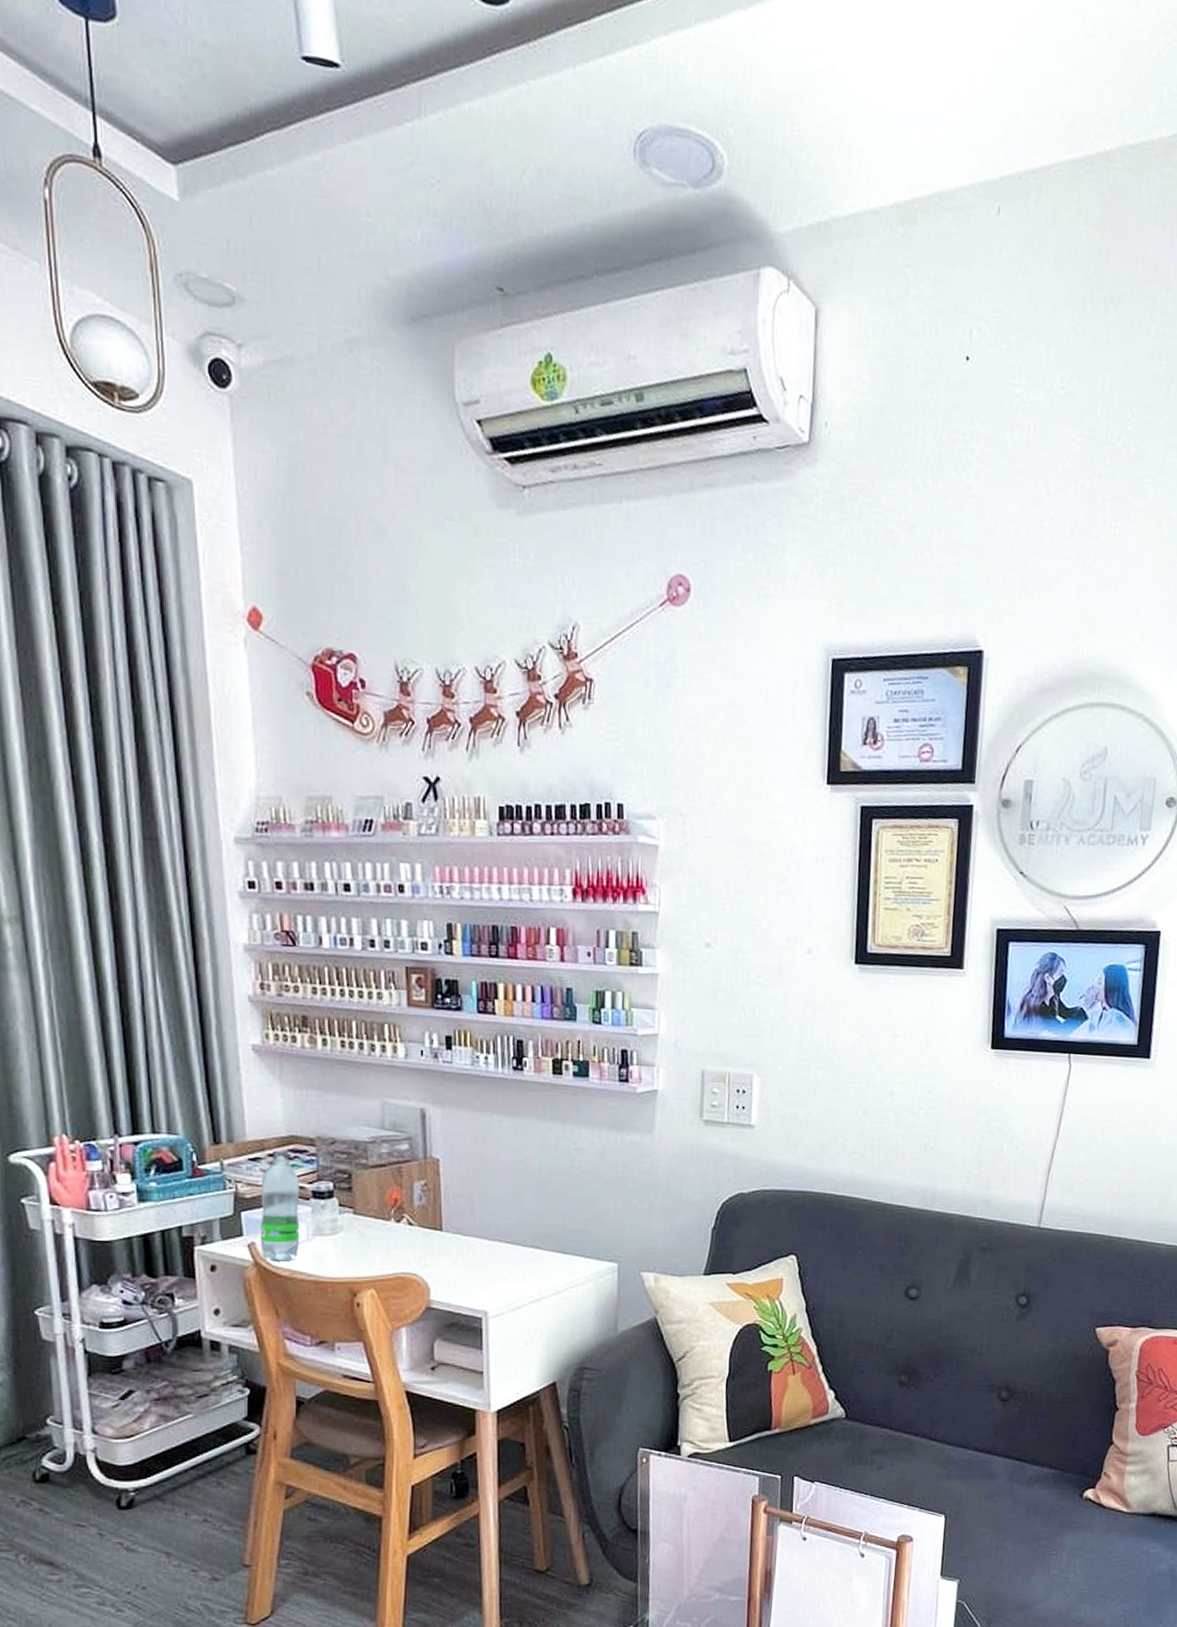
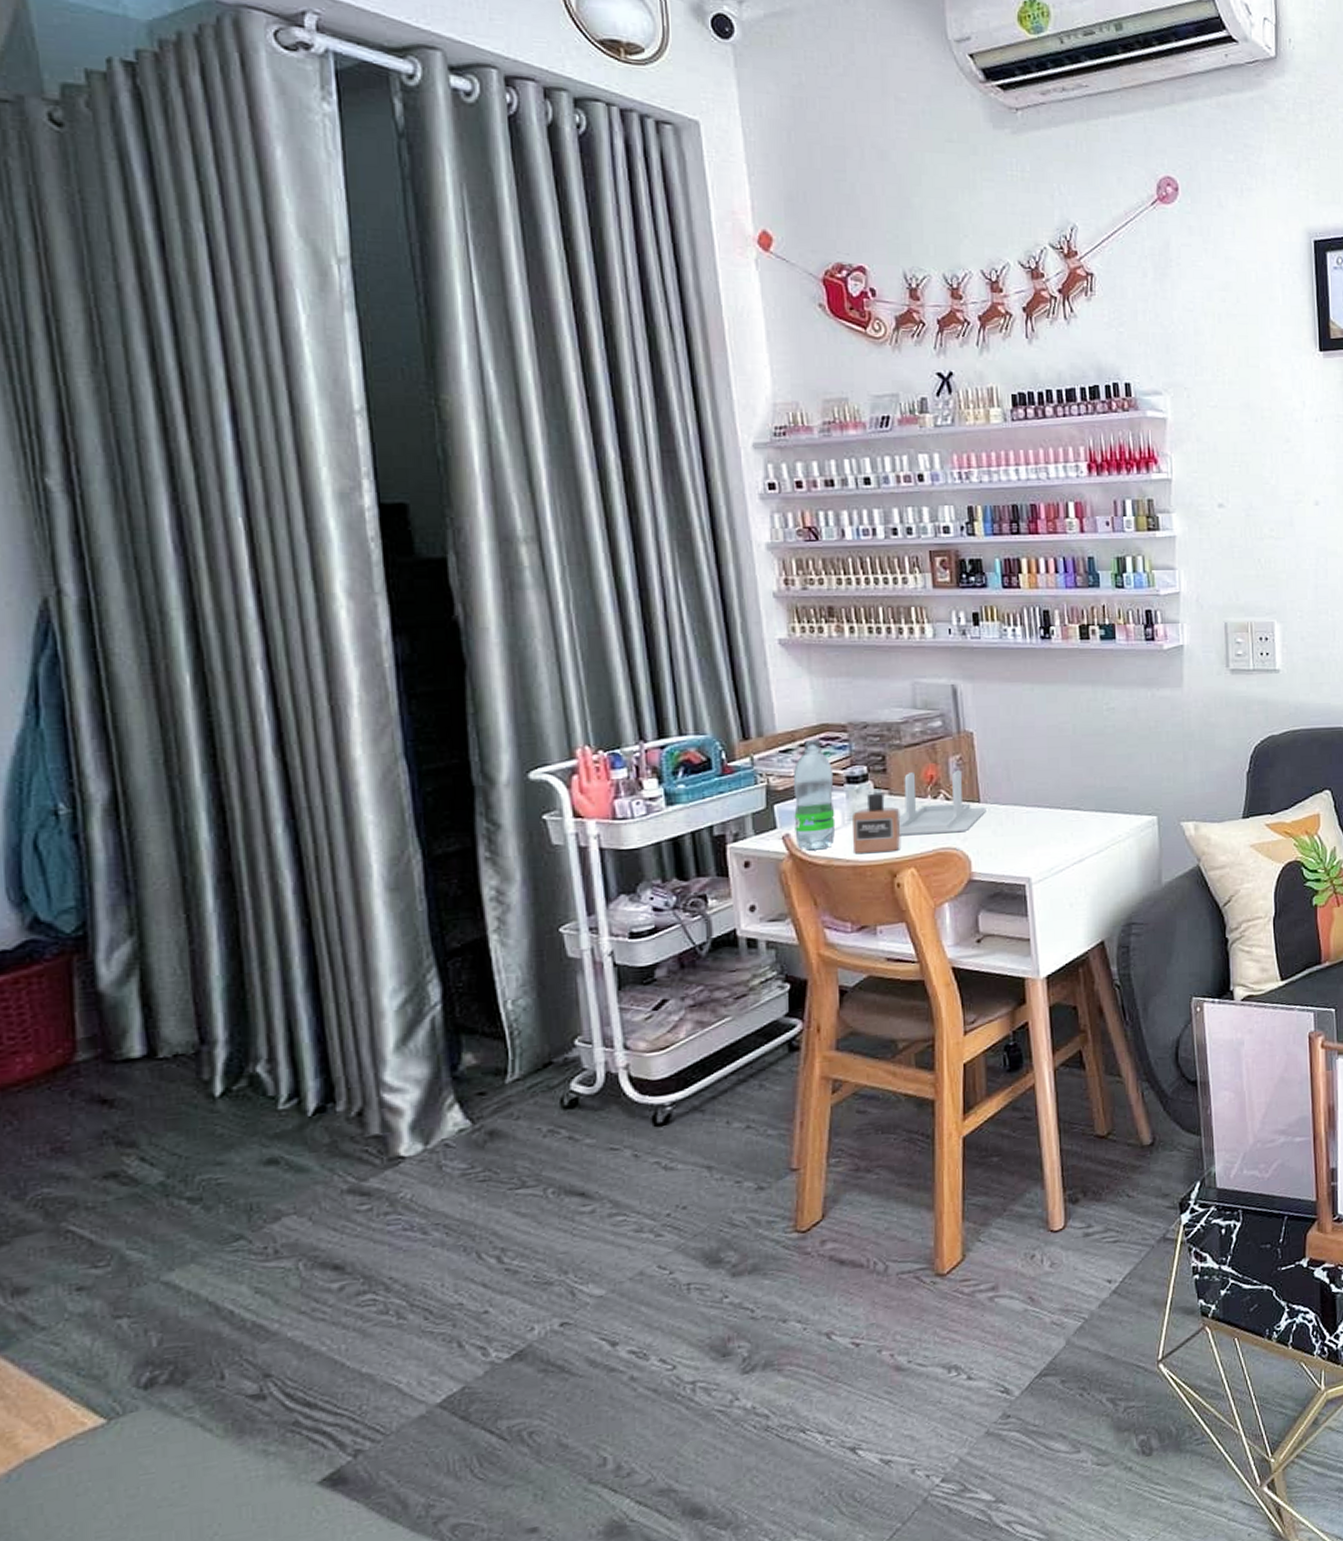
perfume: none [315,1210,364,1270] -> present [852,793,902,853]
napkin holder: none [362,1192,448,1258] -> present [899,770,986,835]

